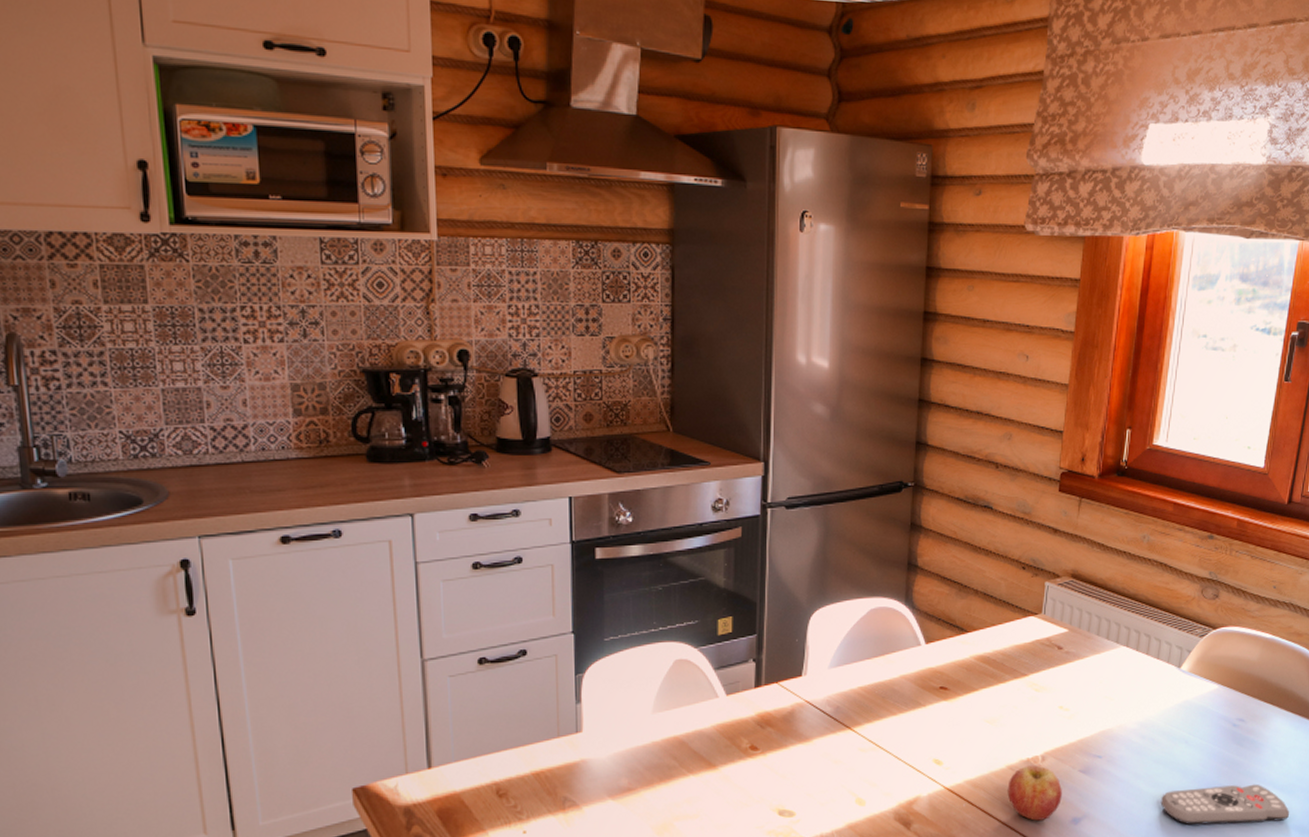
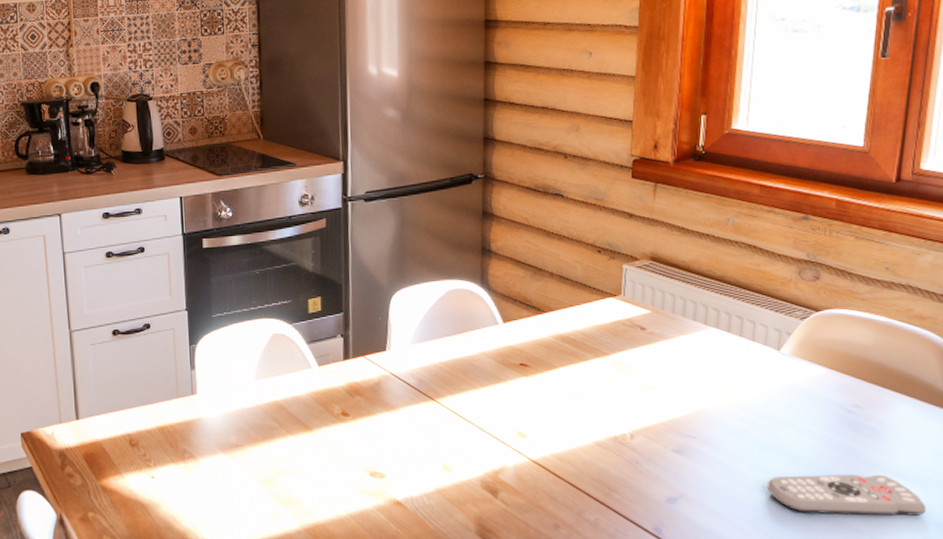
fruit: present [1007,765,1062,821] -> none [595,442,655,497]

